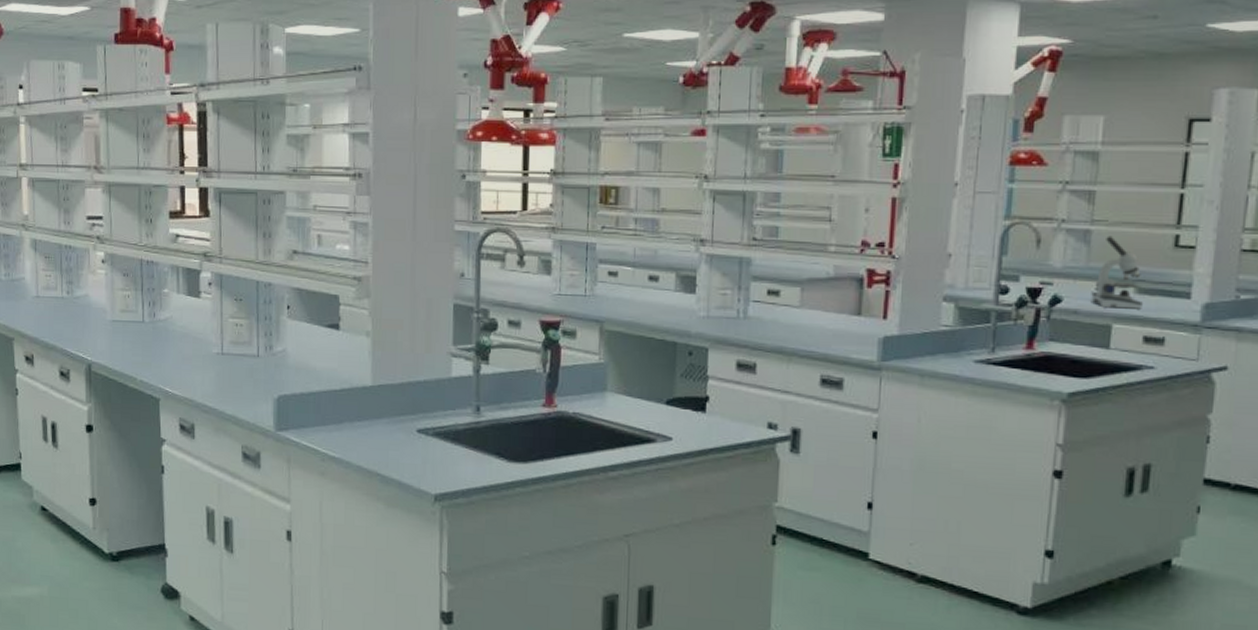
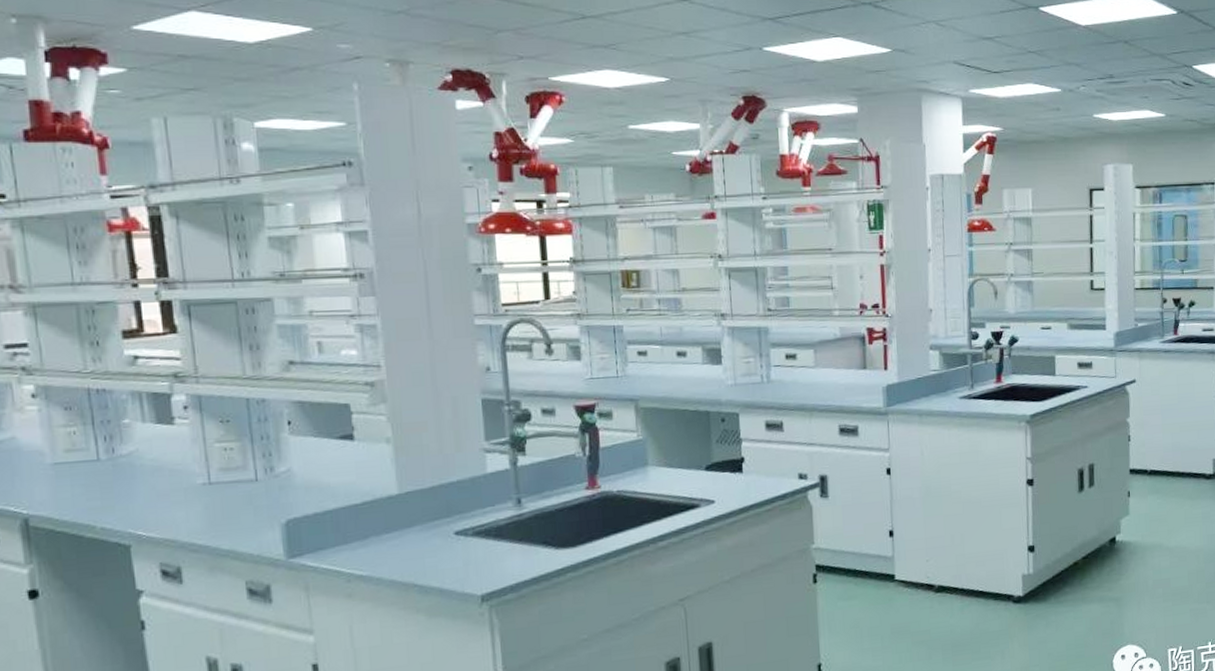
microscope: present [1091,236,1143,310] -> none [1038,284,1074,344]

